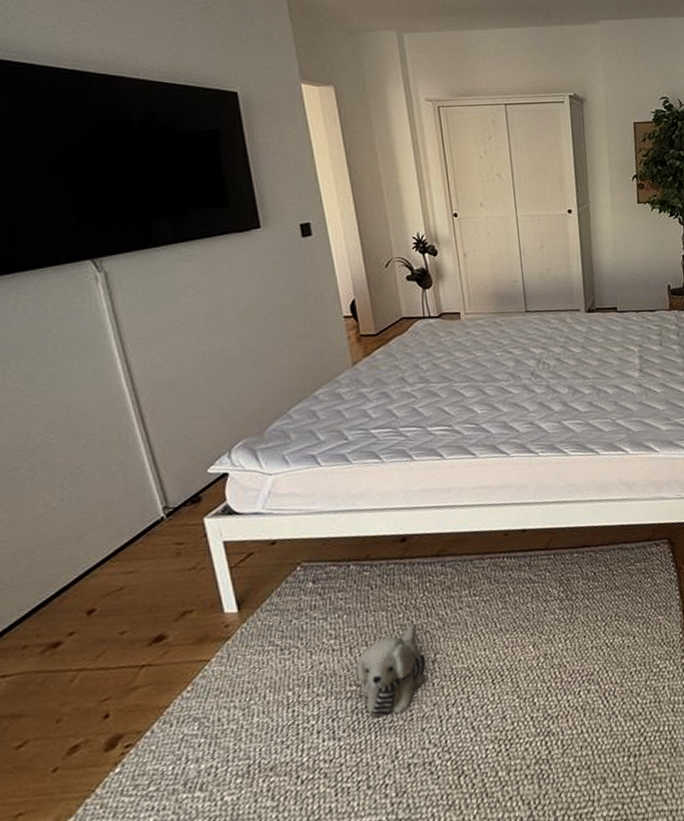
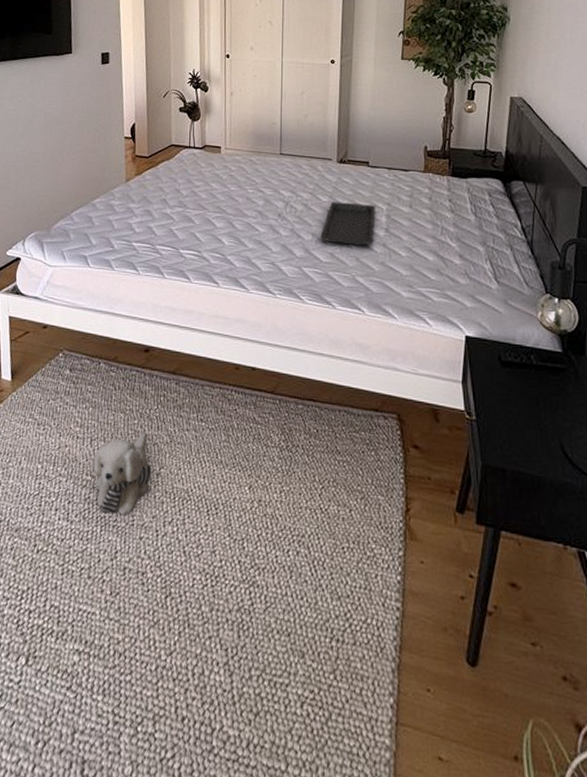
serving tray: none [576,348,629,393] -> present [320,202,376,246]

